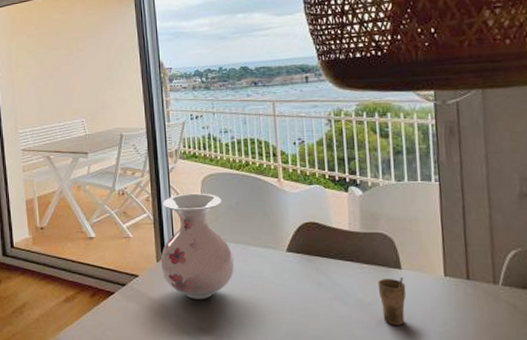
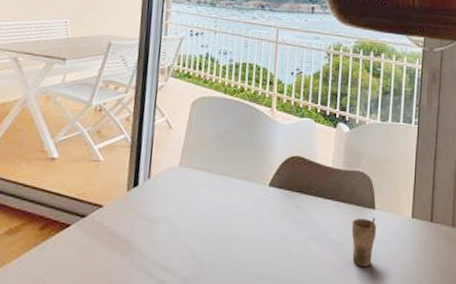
vase: present [160,193,234,299] -> none [130,115,213,236]

